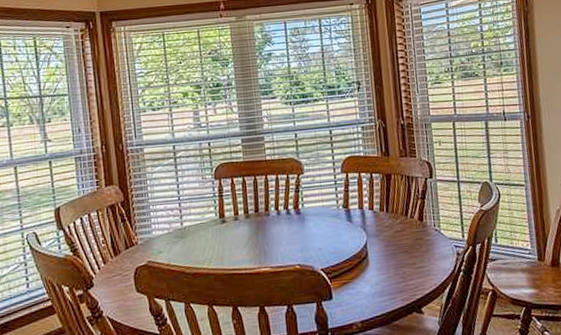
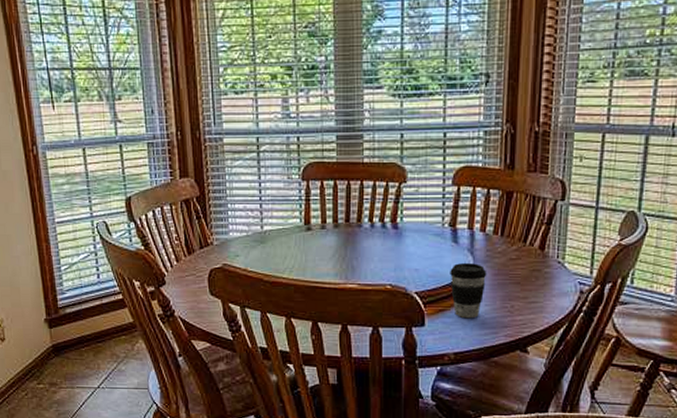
coffee cup: none [348,237,380,289] -> present [450,262,487,319]

